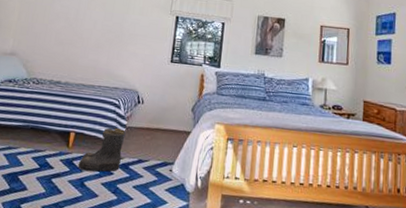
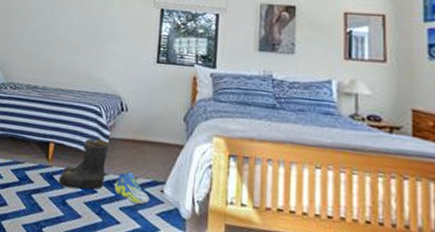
sneaker: none [129,155,160,183] -> present [114,171,150,205]

